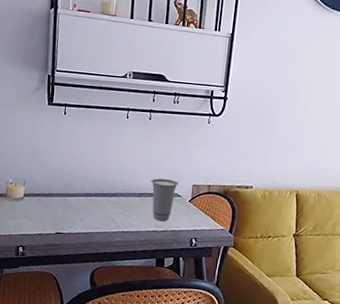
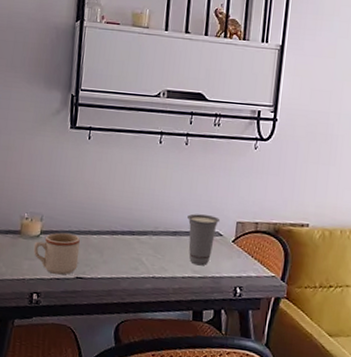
mug: none [18,195,59,231] -> present [33,232,80,275]

